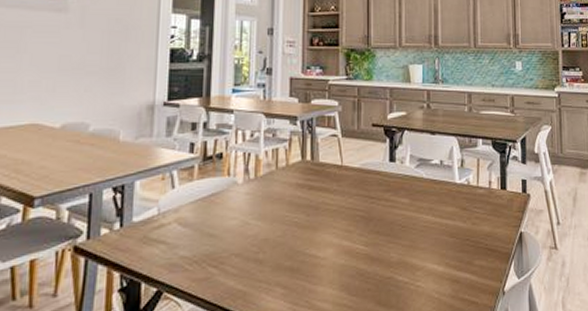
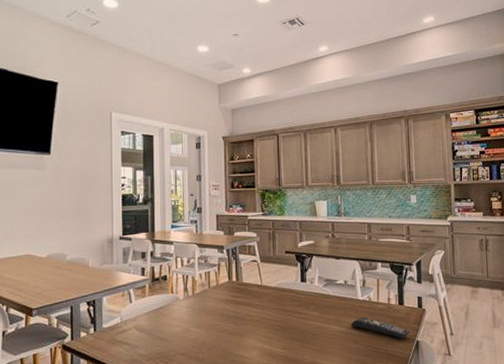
remote control: none [446,204,513,230] -> present [351,317,410,339]

